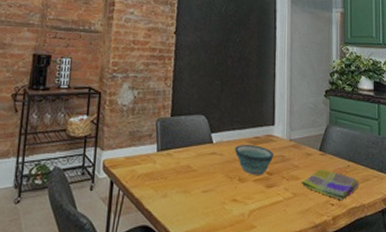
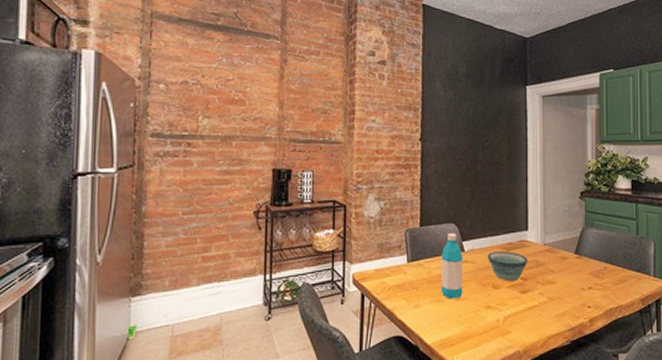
water bottle: none [188,124,212,191] -> present [440,233,464,300]
dish towel: present [301,168,359,201] -> none [556,271,617,303]

